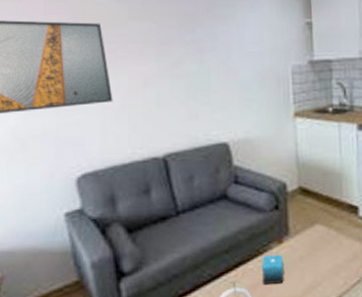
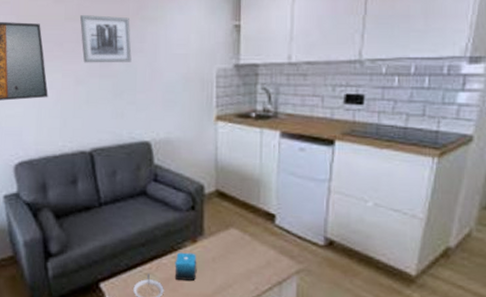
wall art: none [145,14,204,64] -> present [79,15,132,63]

